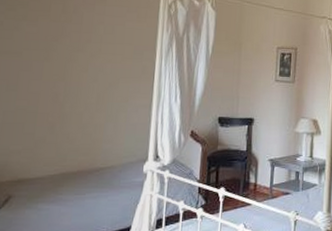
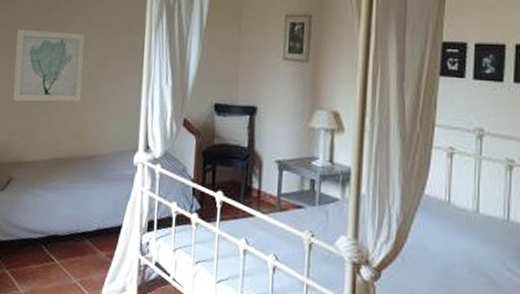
wall art: none [13,55,96,123] -> present [12,29,85,102]

